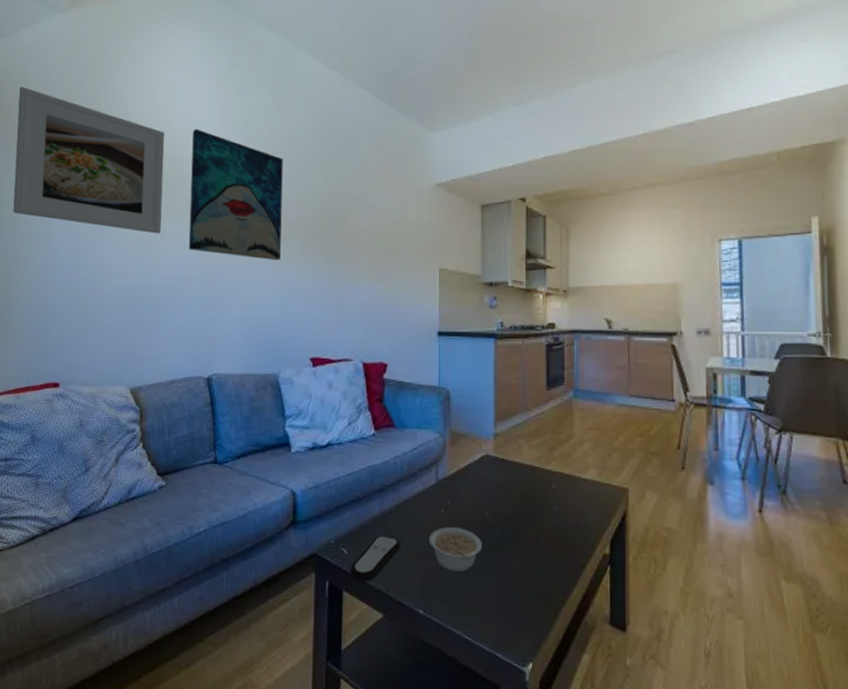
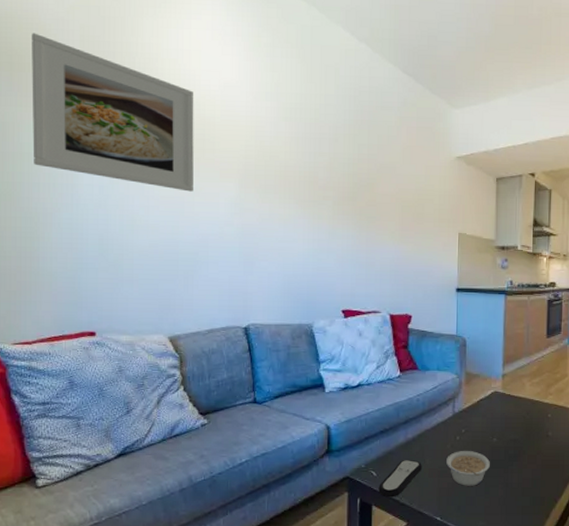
wall art: present [188,129,283,261] -> none [222,90,314,222]

